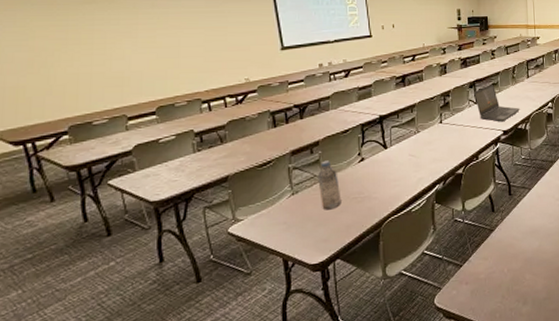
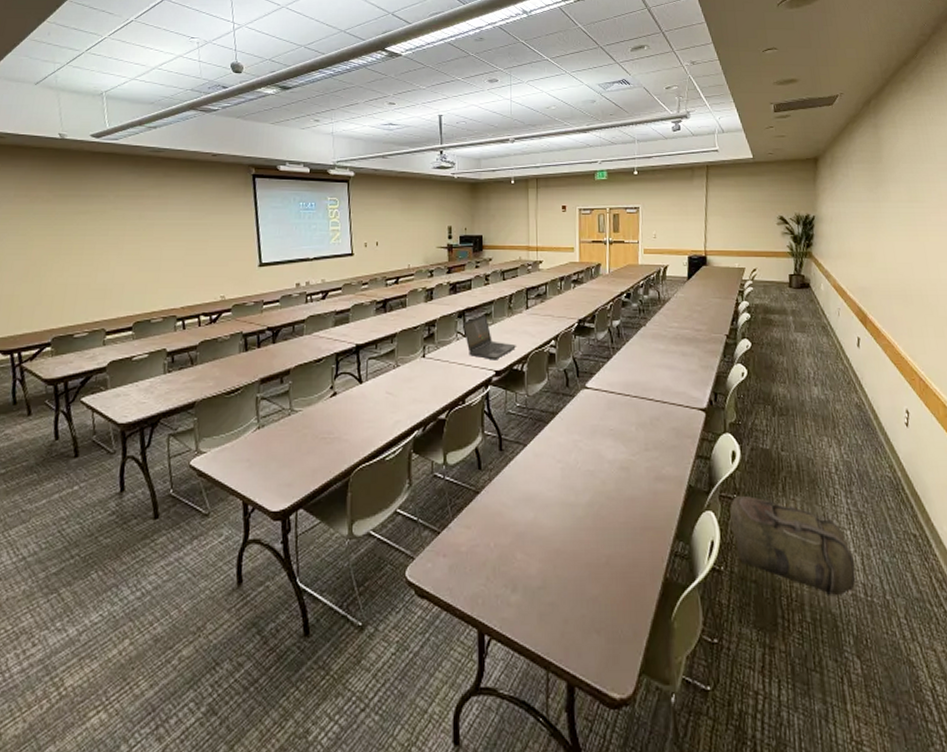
water bottle: present [318,160,342,210] -> none [285,392,310,450]

